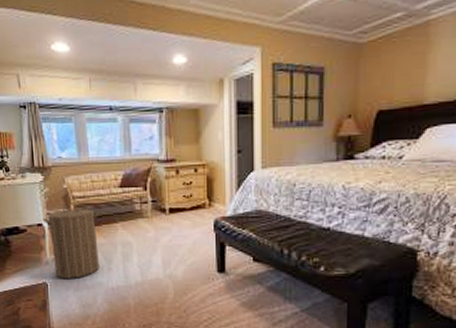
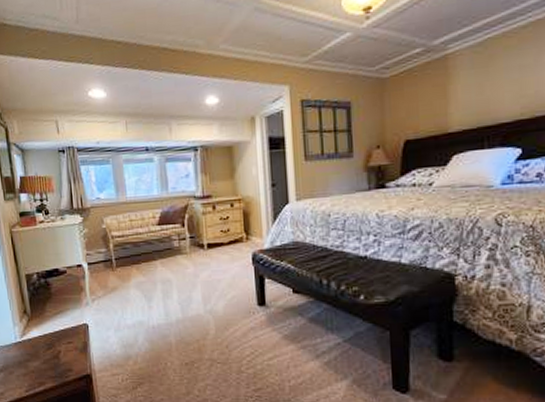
laundry hamper: present [43,203,99,278] -> none [83,243,140,319]

